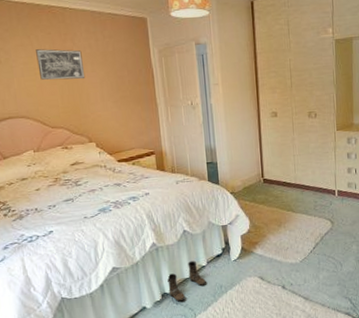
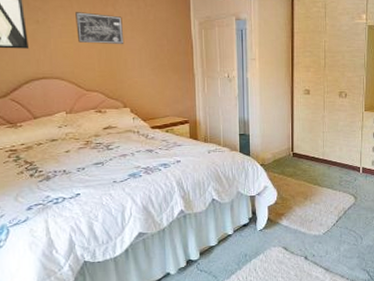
boots: present [166,261,206,302] -> none [192,229,231,269]

